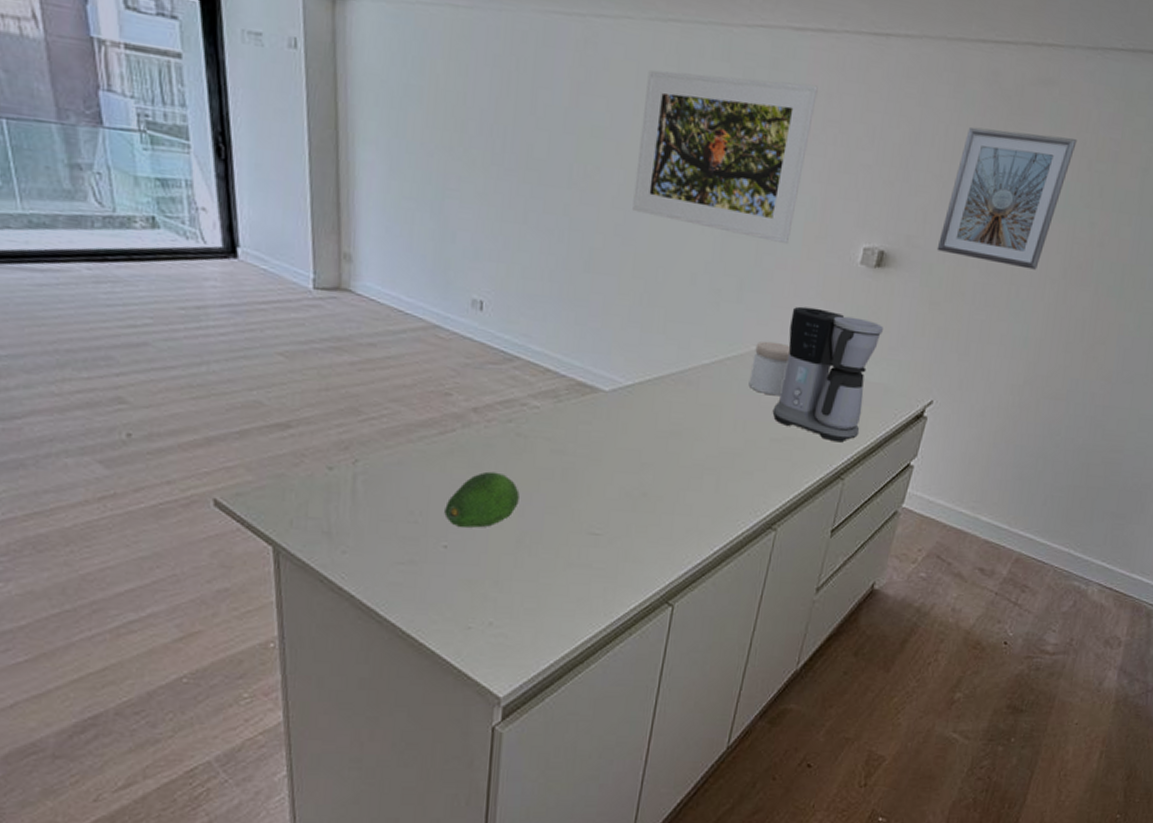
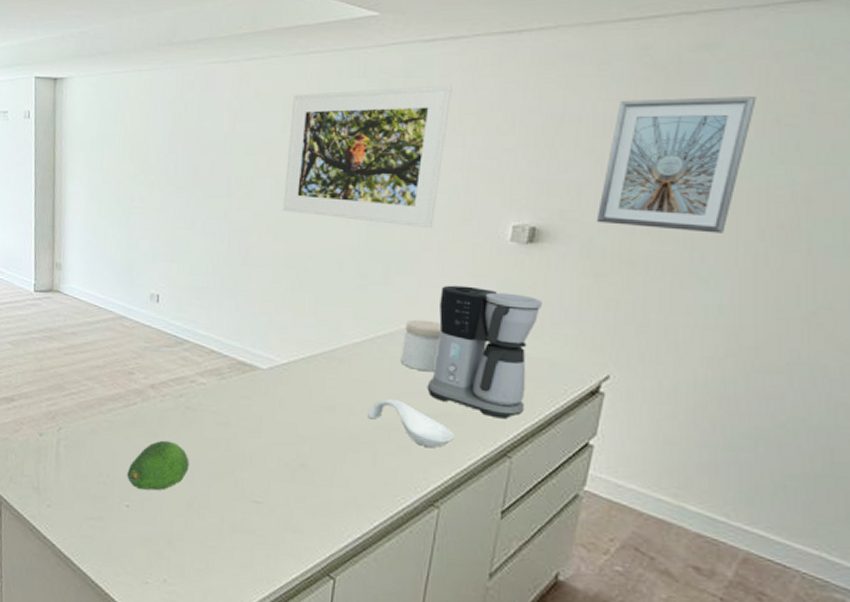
spoon rest: none [713,422,795,472] -> present [367,398,455,448]

